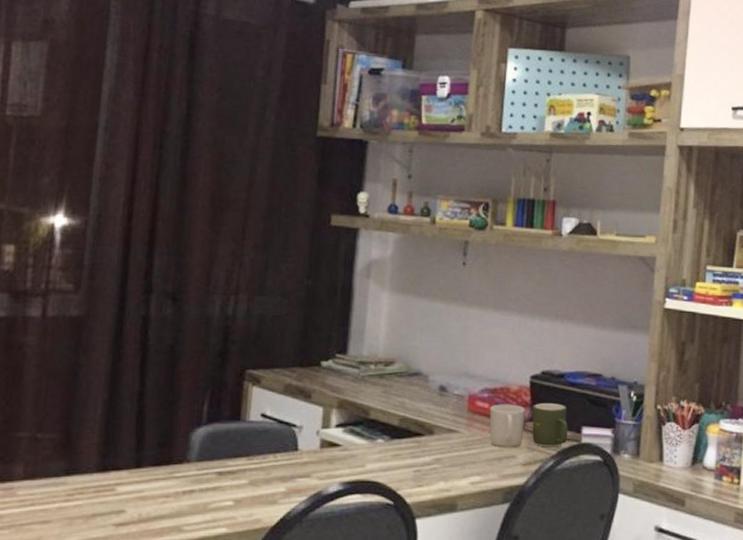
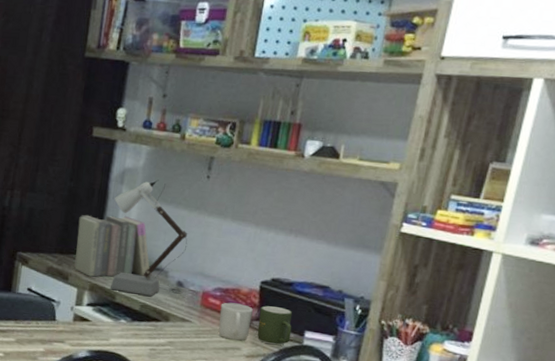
books: none [318,315,407,391] -> present [74,214,150,277]
desk lamp: none [361,270,447,408] -> present [111,179,188,297]

